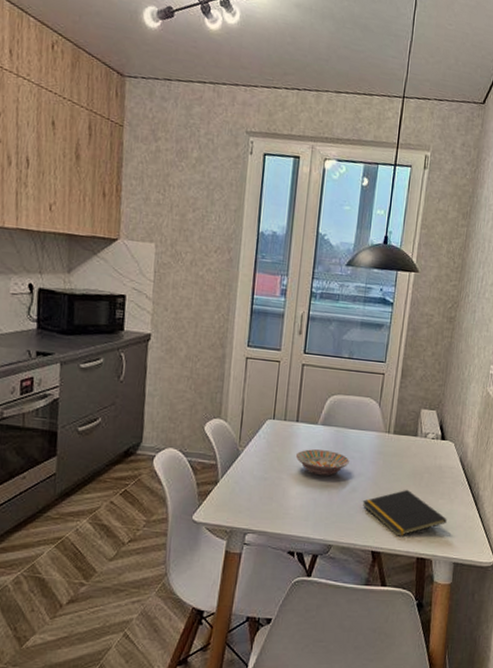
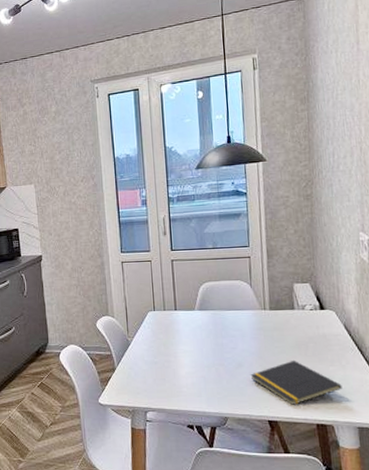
bowl: present [295,449,349,476] -> none [179,332,231,356]

